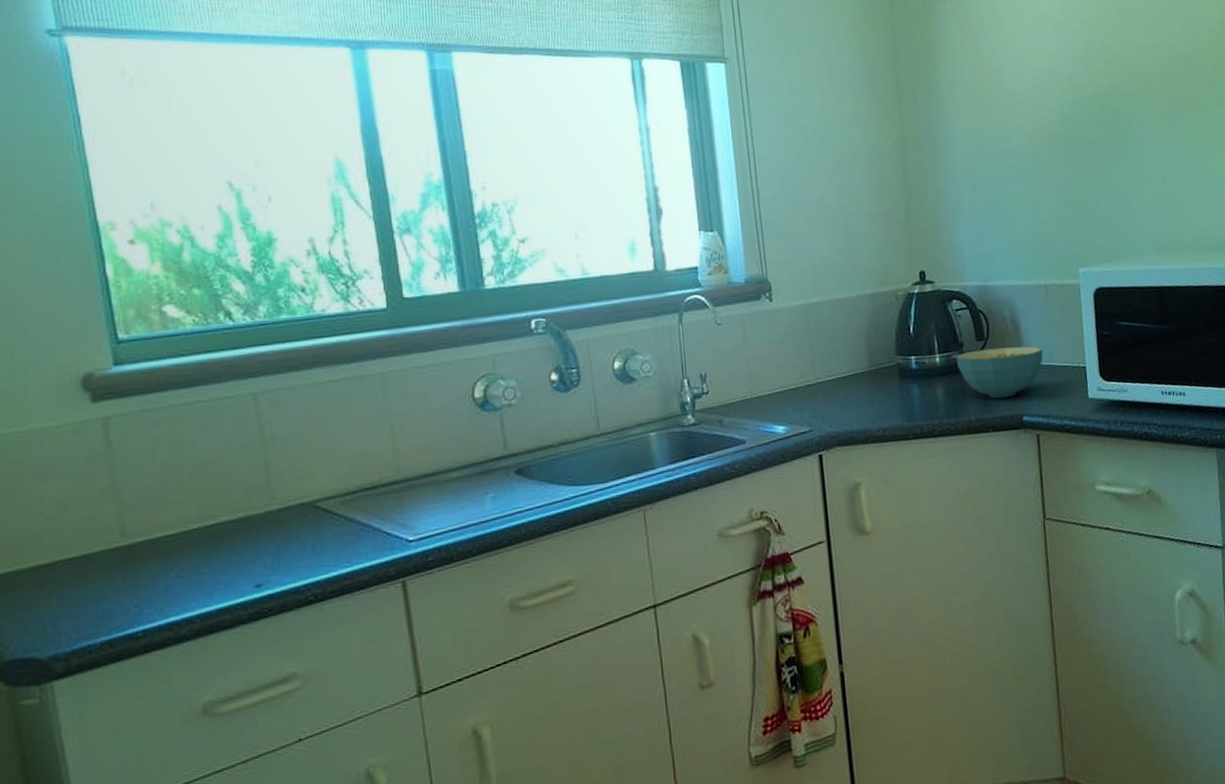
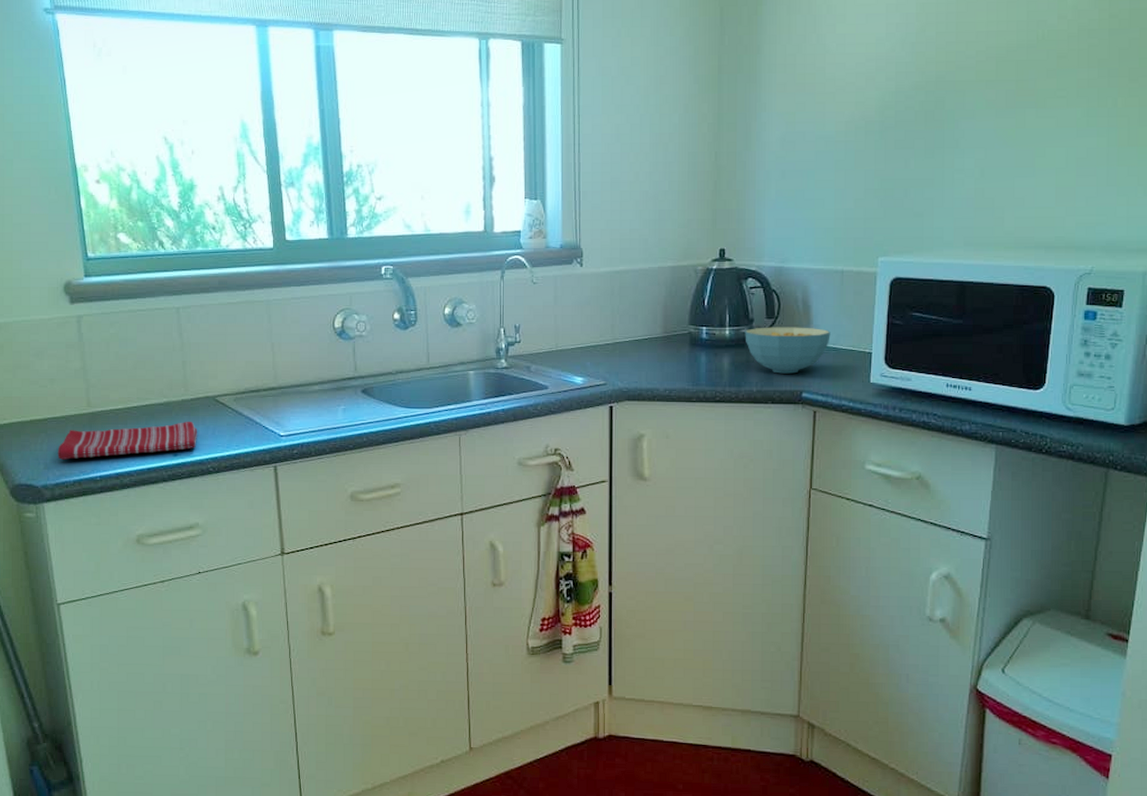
dish towel: none [74,538,290,616] -> present [57,421,197,460]

